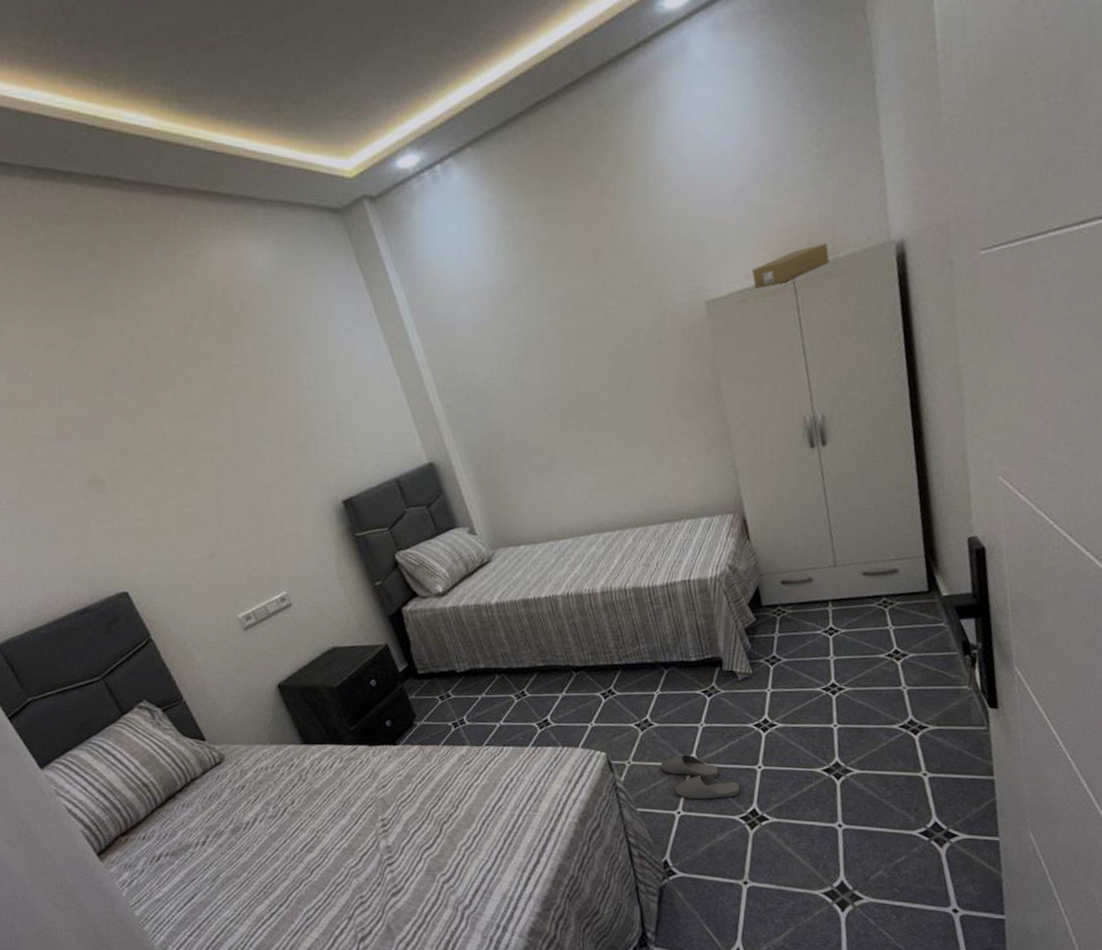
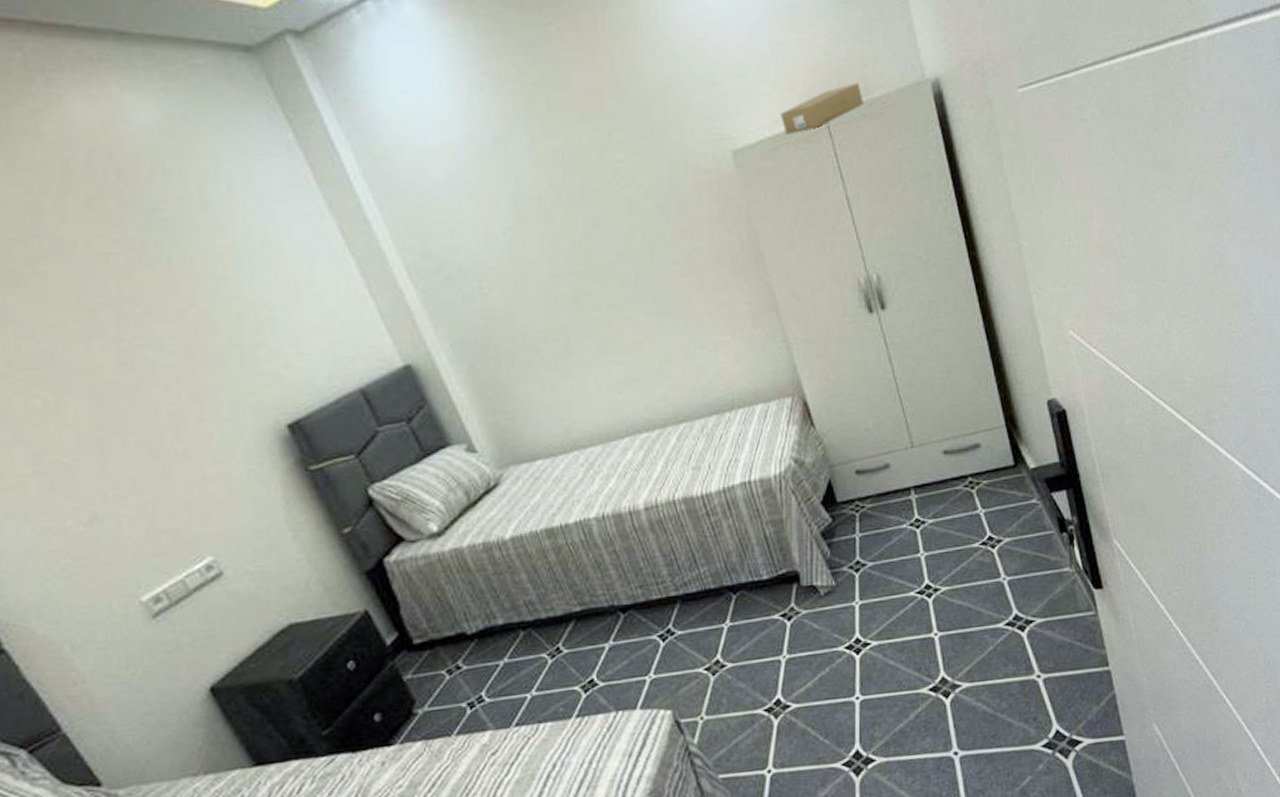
slippers: present [660,754,741,800] -> none [740,696,839,752]

